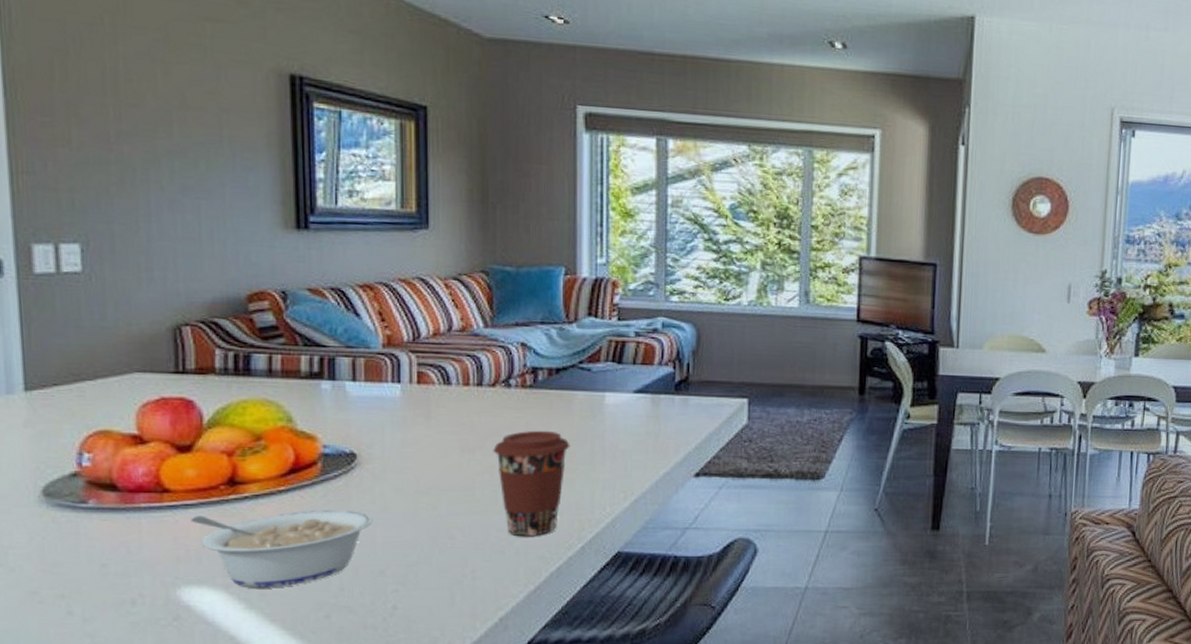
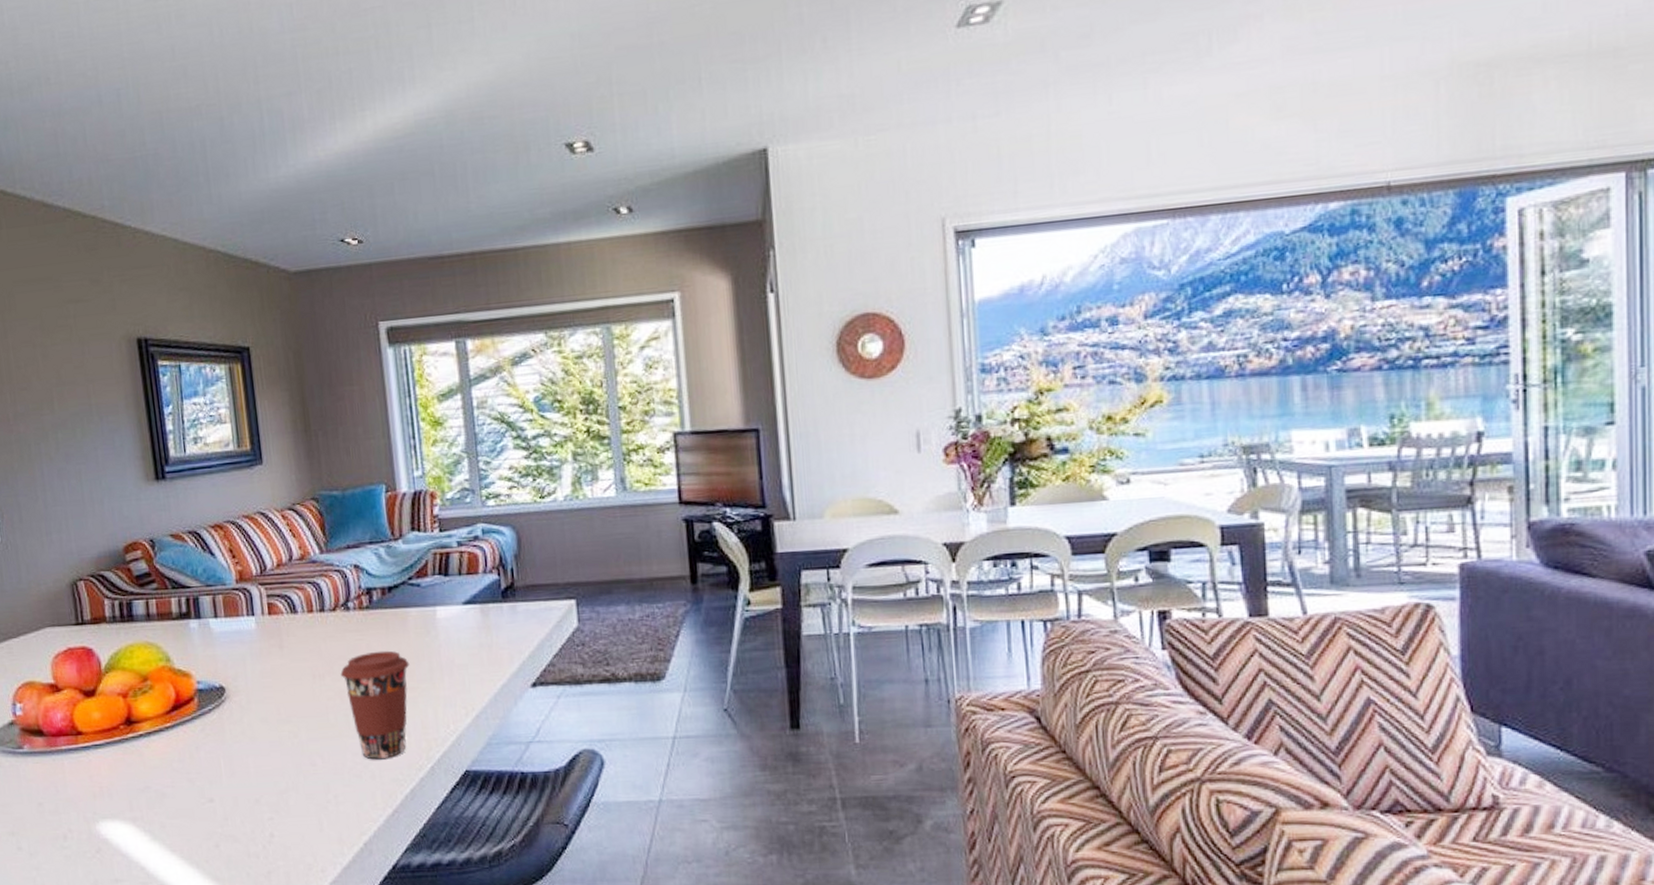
legume: present [190,509,373,588] -> none [100,741,245,821]

